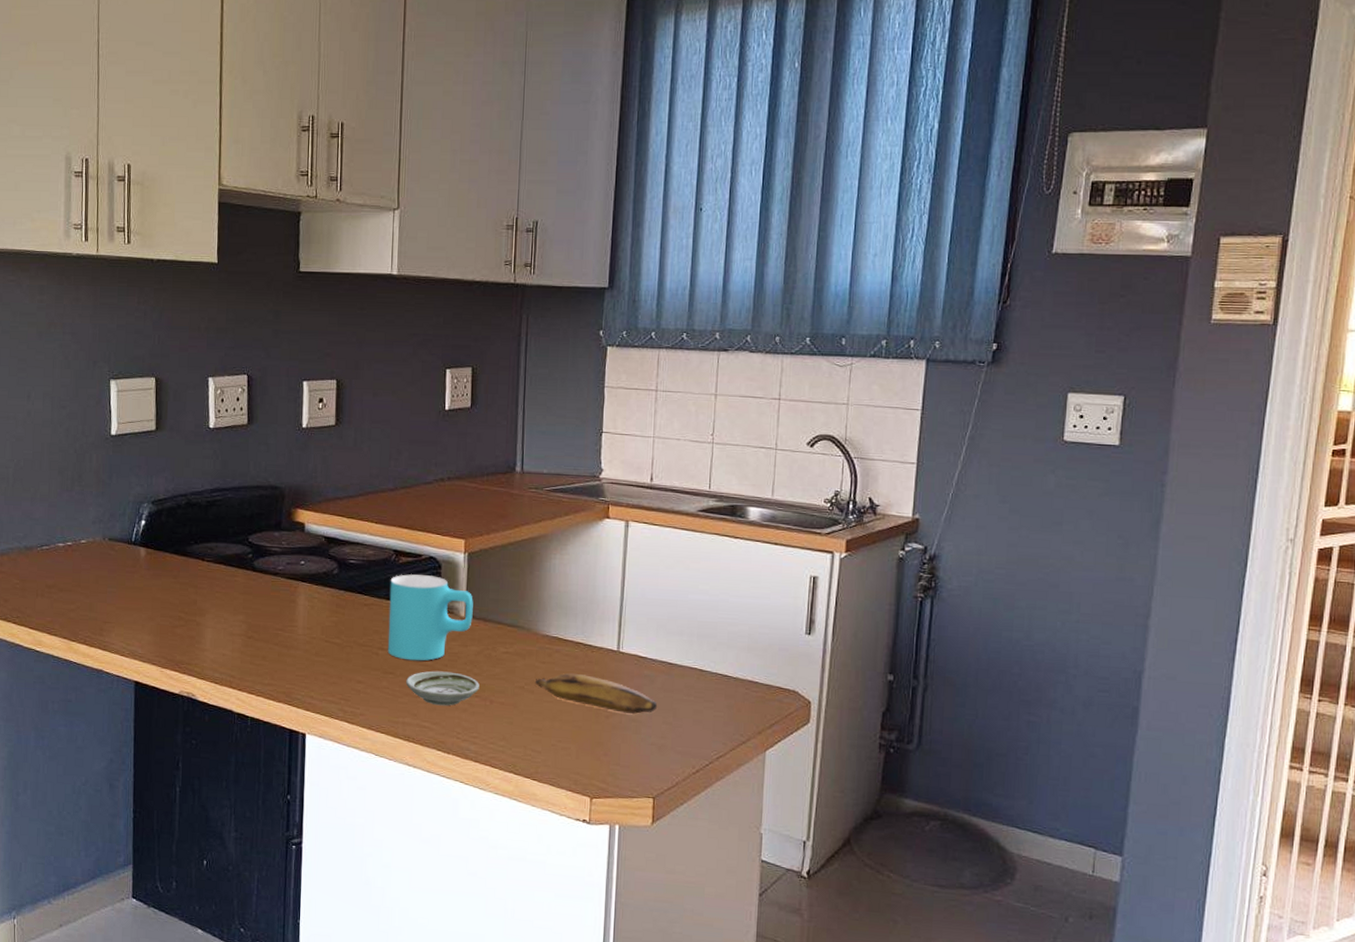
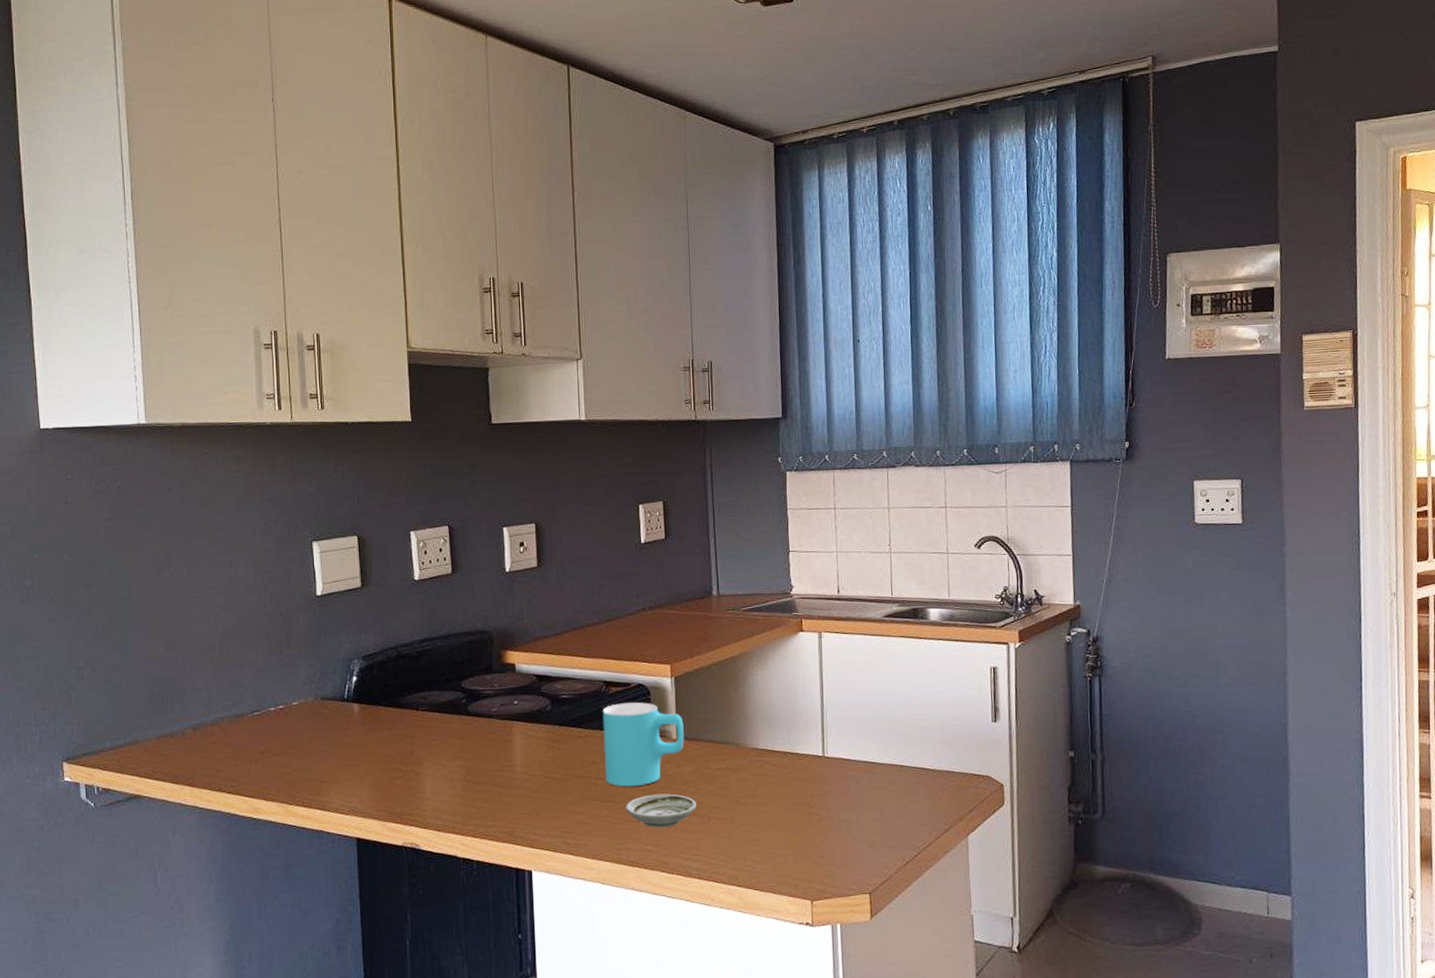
banana: present [534,672,658,715] -> none [748,781,865,816]

